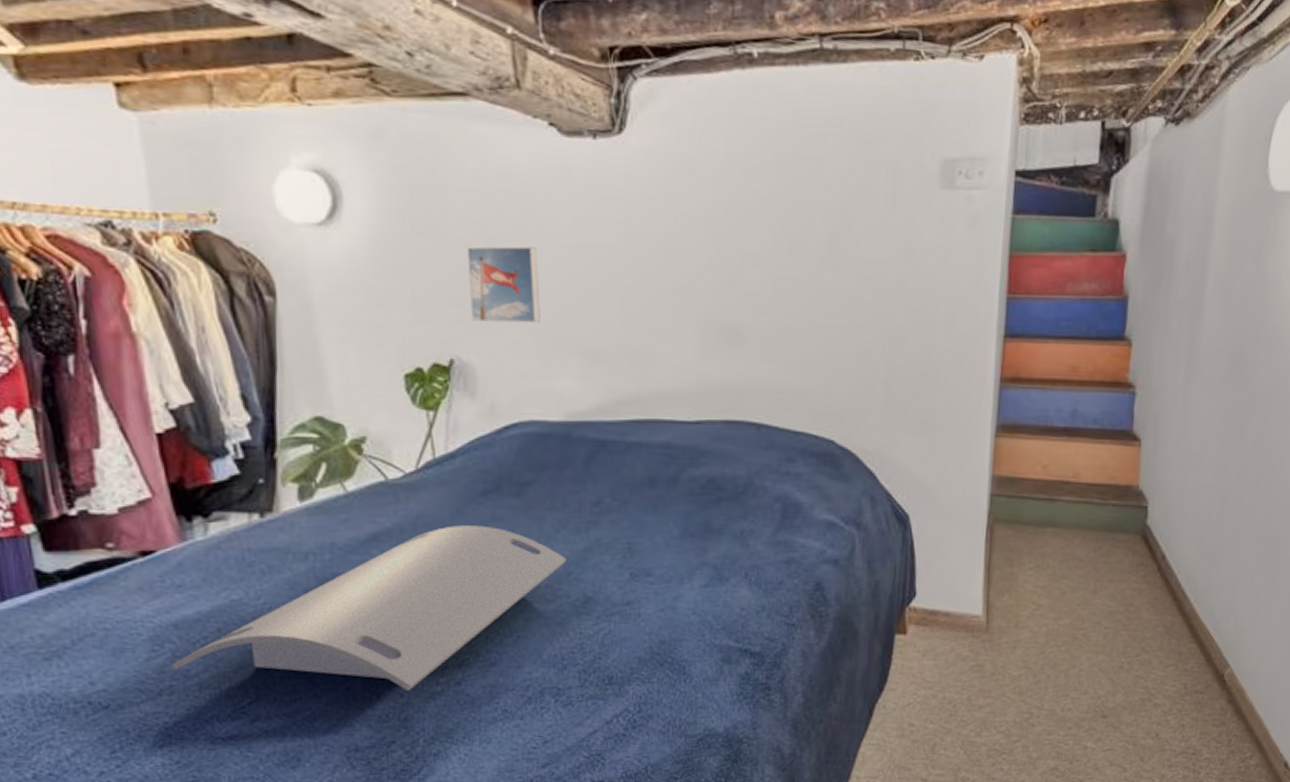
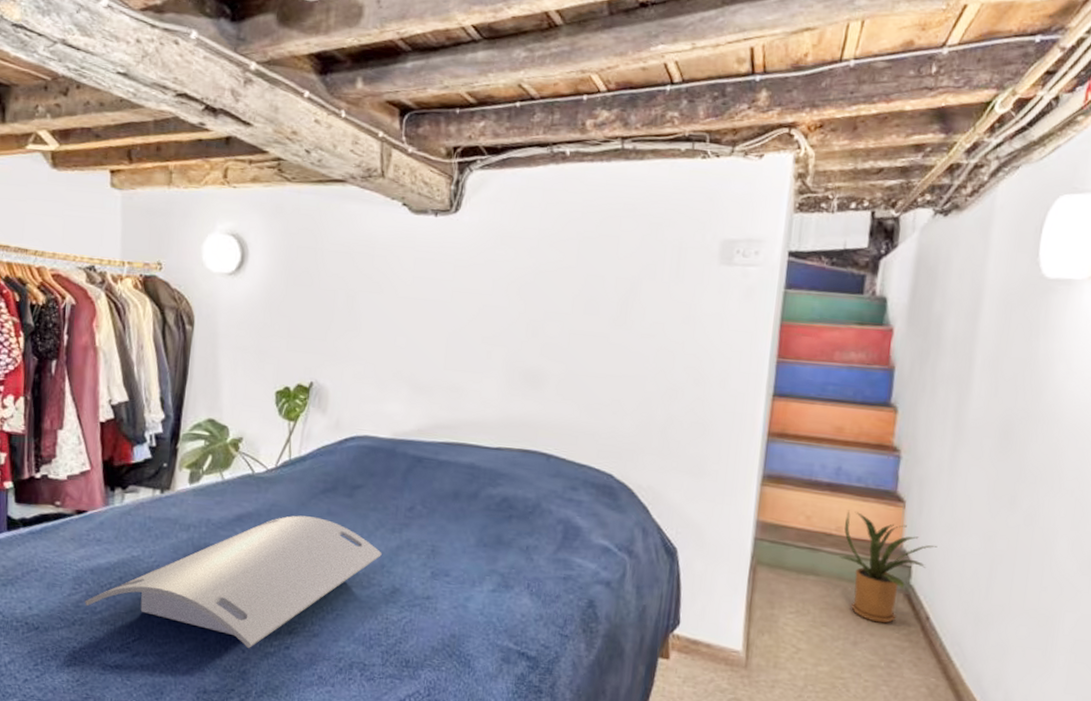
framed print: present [466,246,540,324] -> none [329,295,384,358]
house plant: none [1077,454,1172,568] -> present [839,510,938,623]

